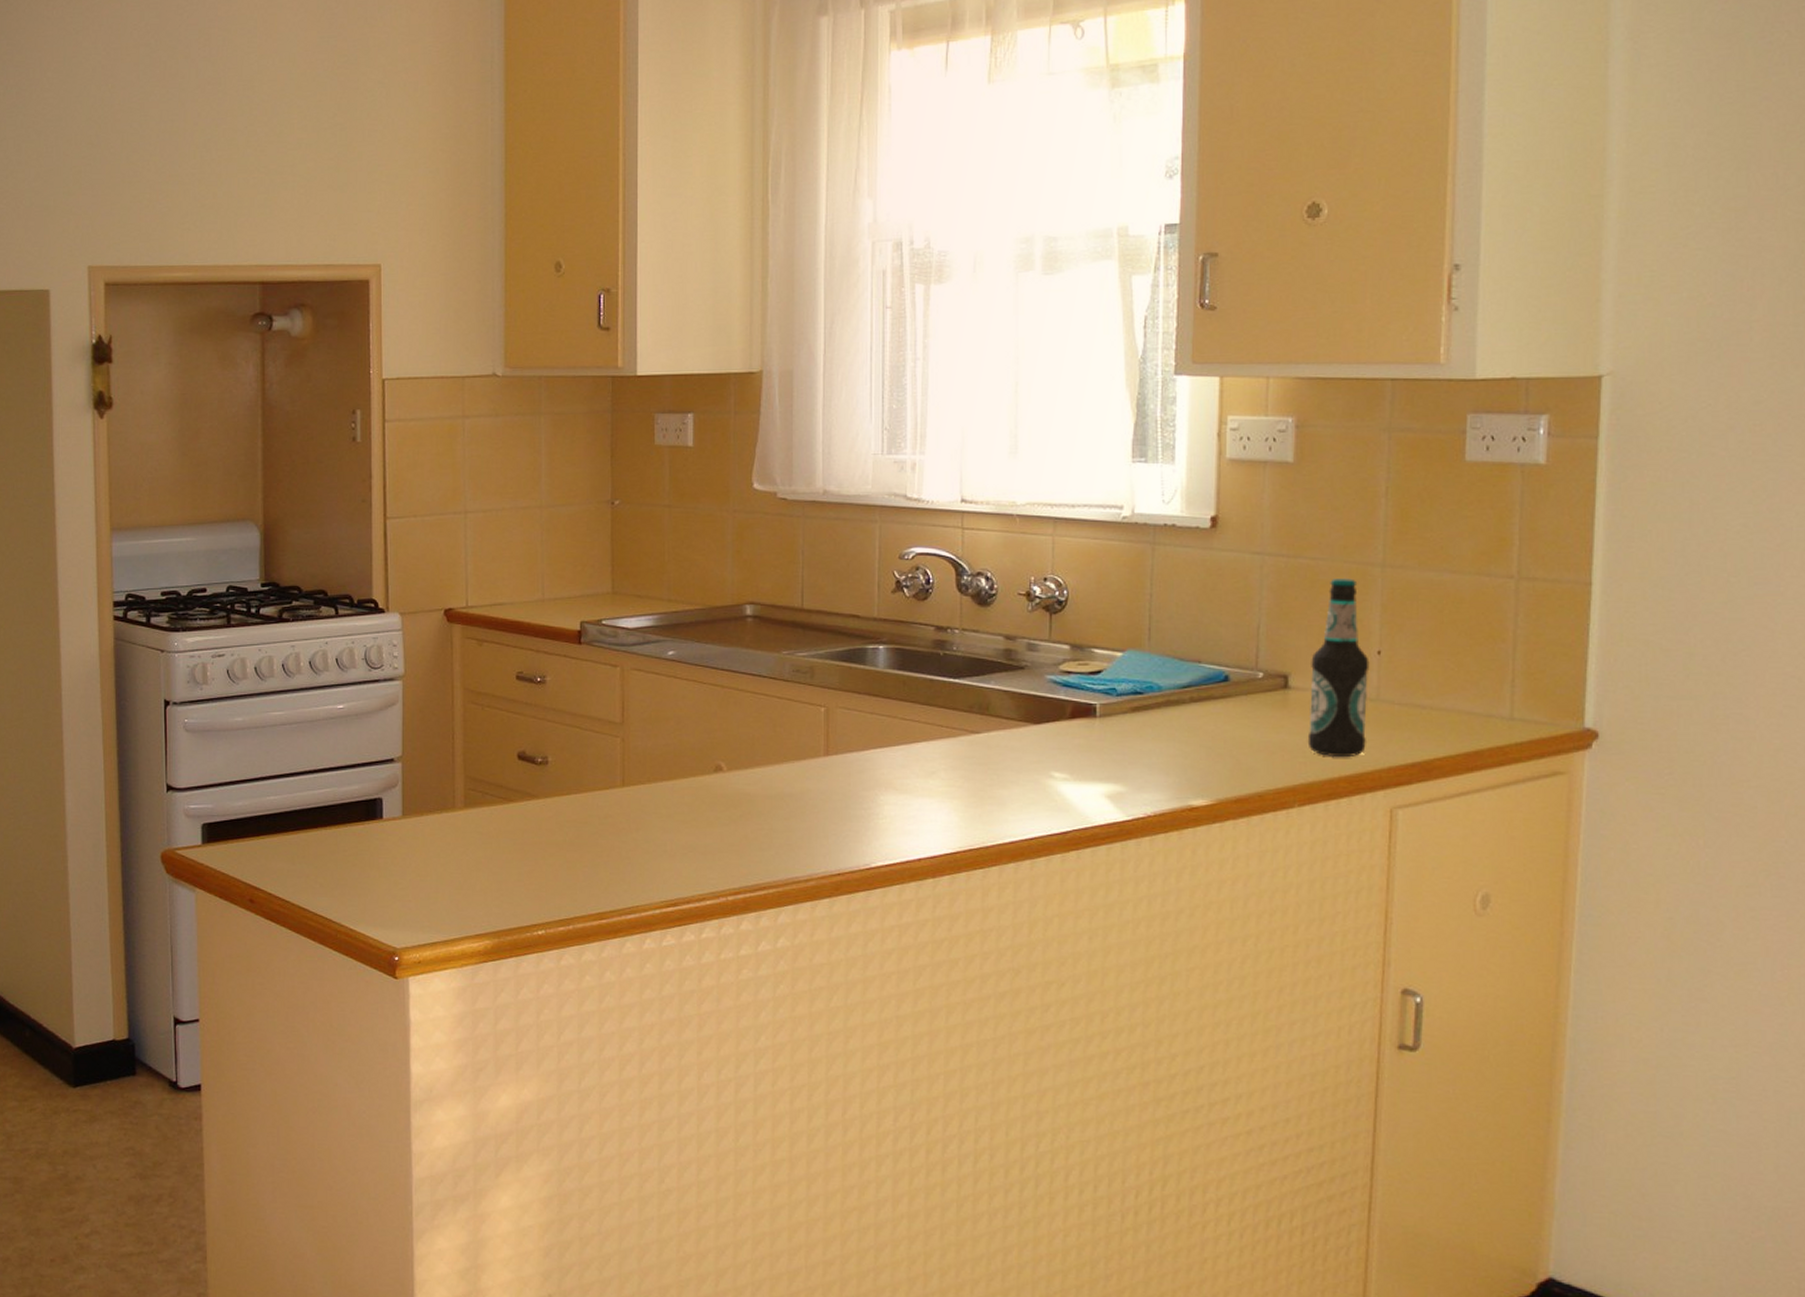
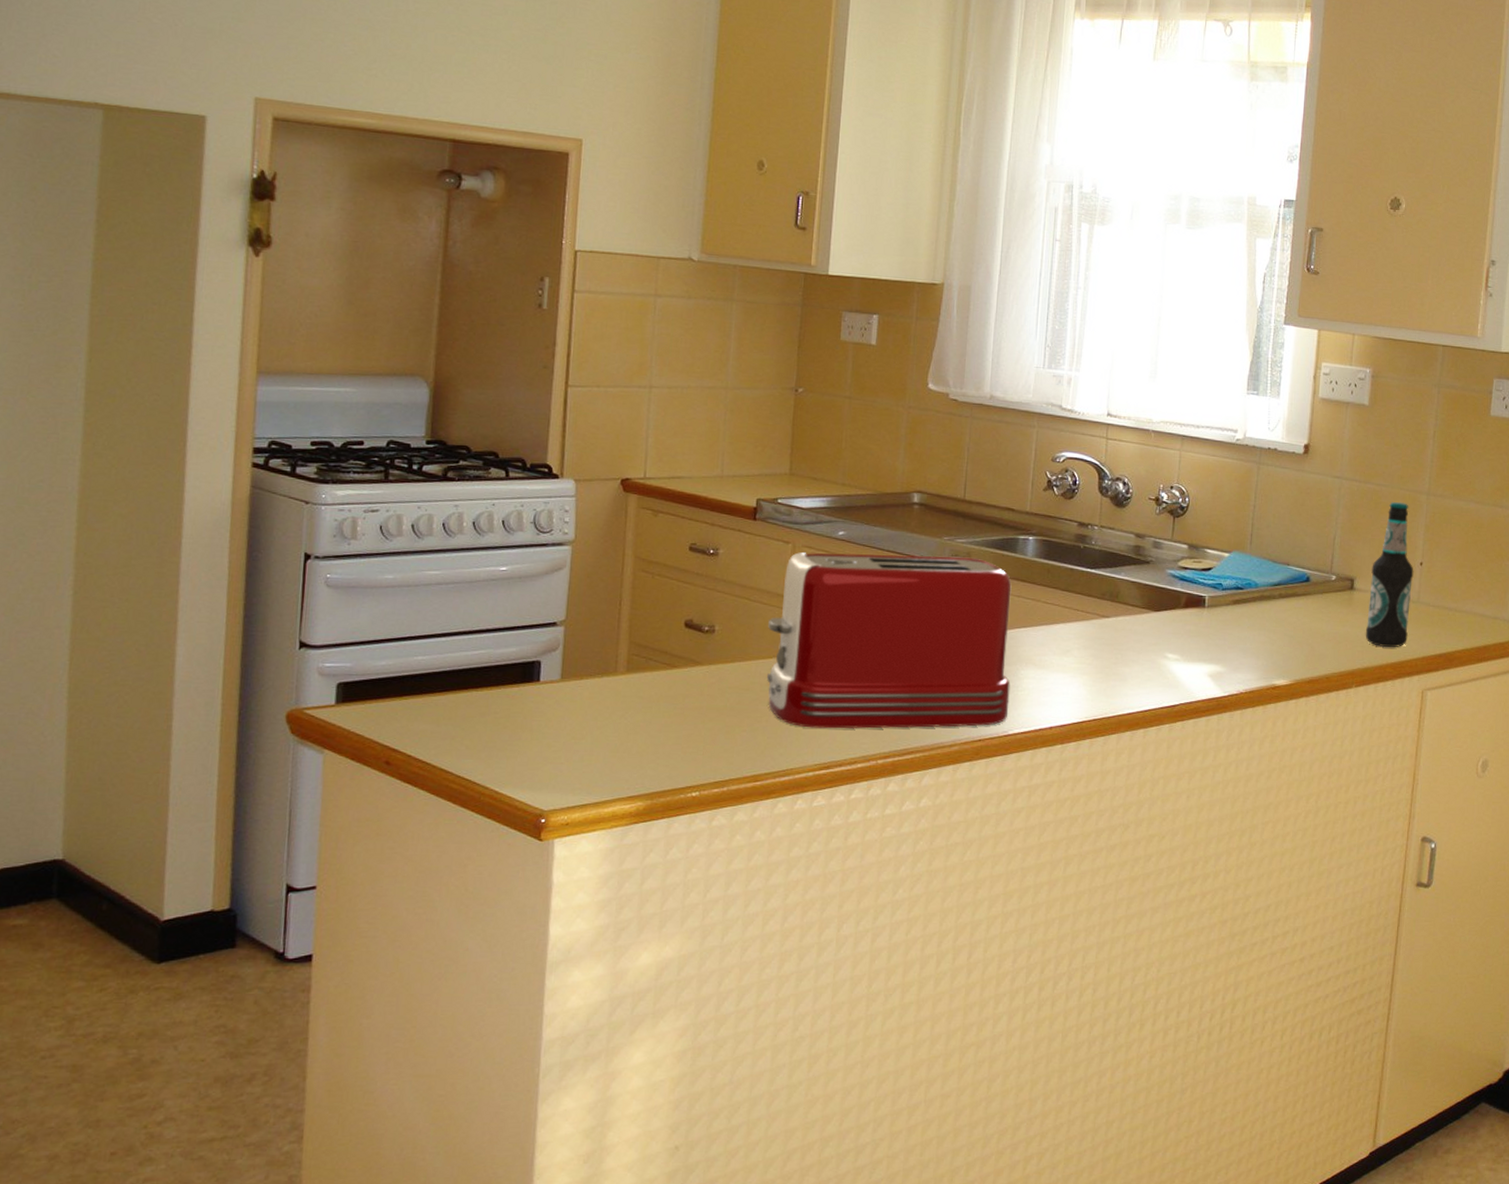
toaster: none [601,672,869,864] -> present [767,552,1012,729]

